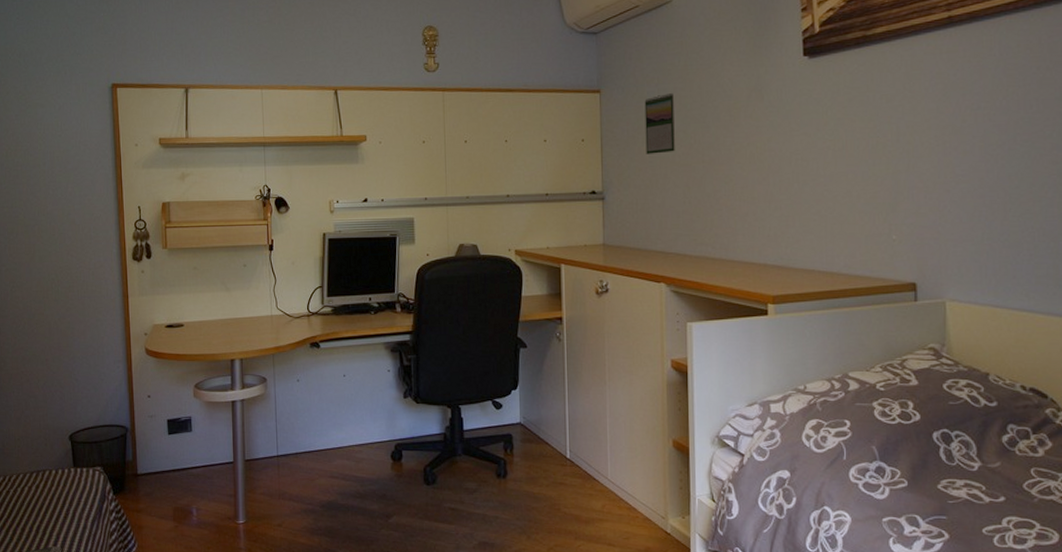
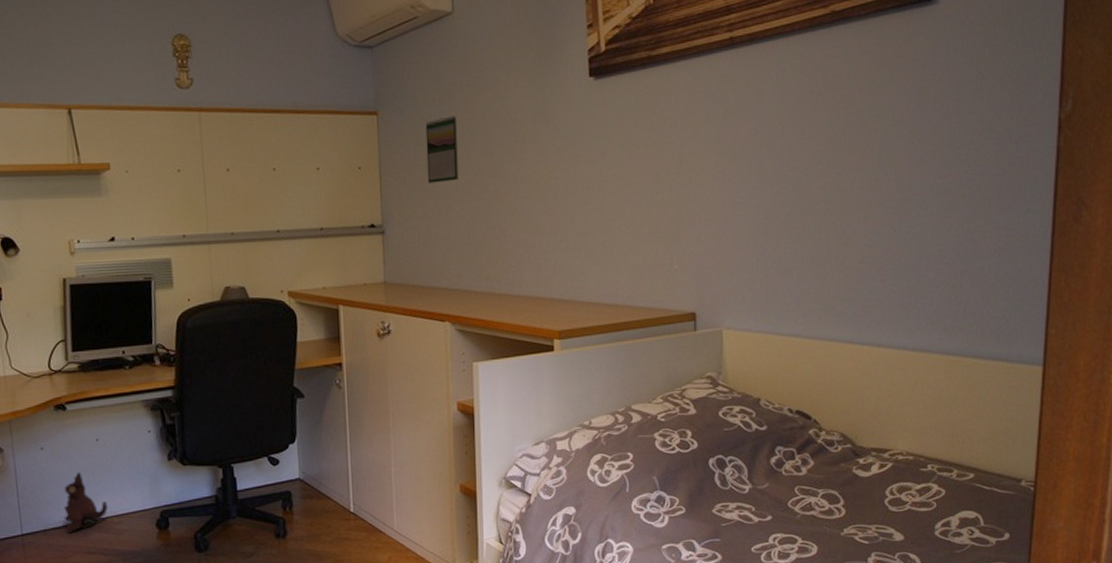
plush toy: none [313,403,350,458] -> present [63,472,108,533]

